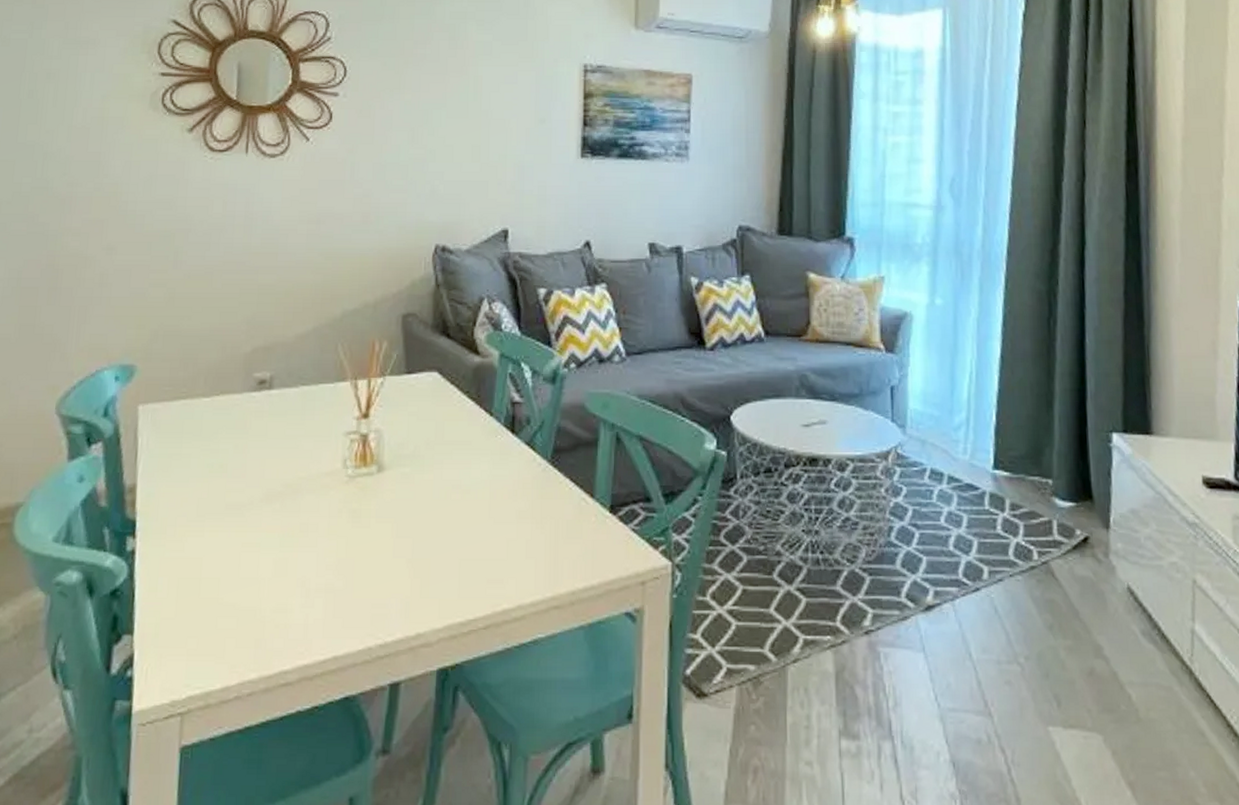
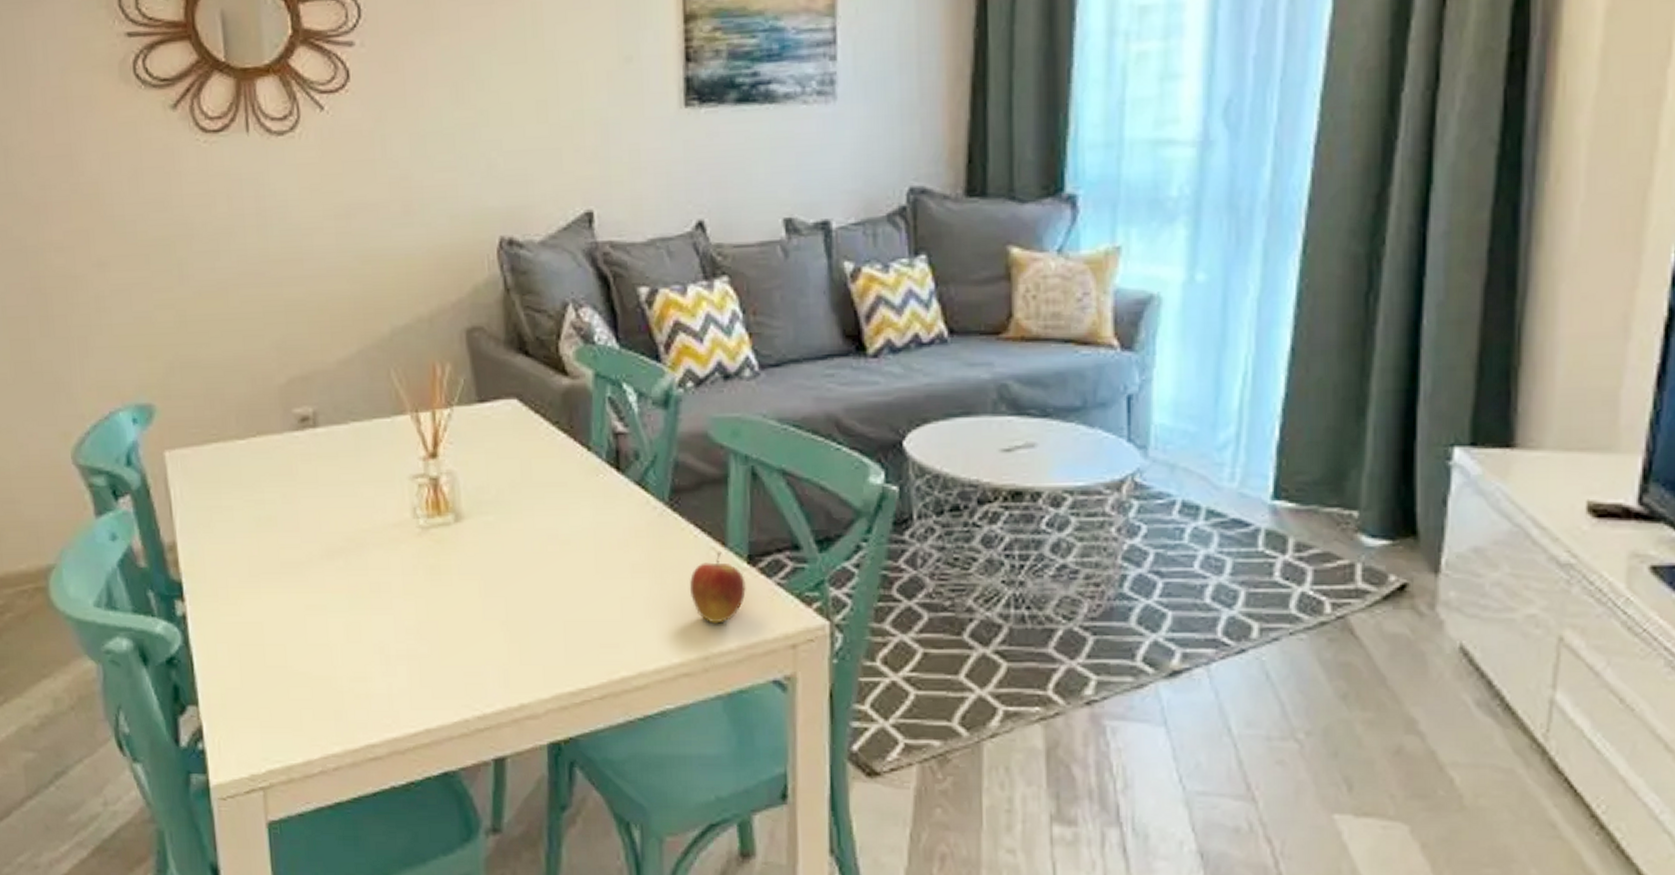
fruit: none [563,501,608,563] -> present [689,550,746,624]

